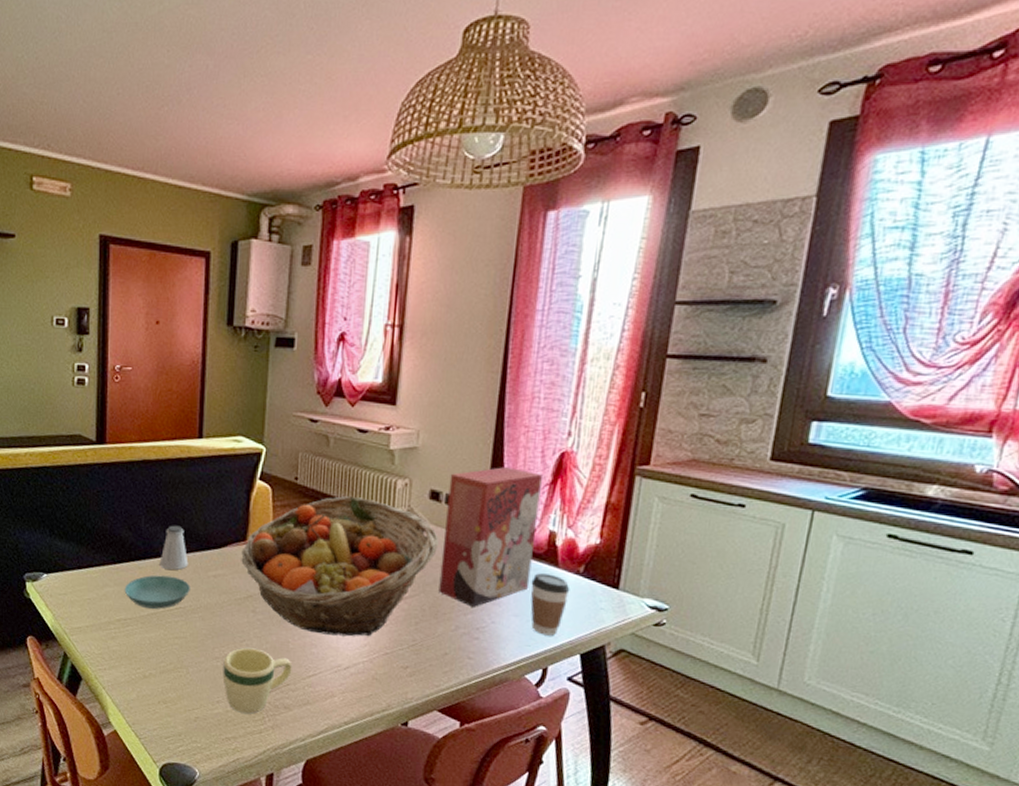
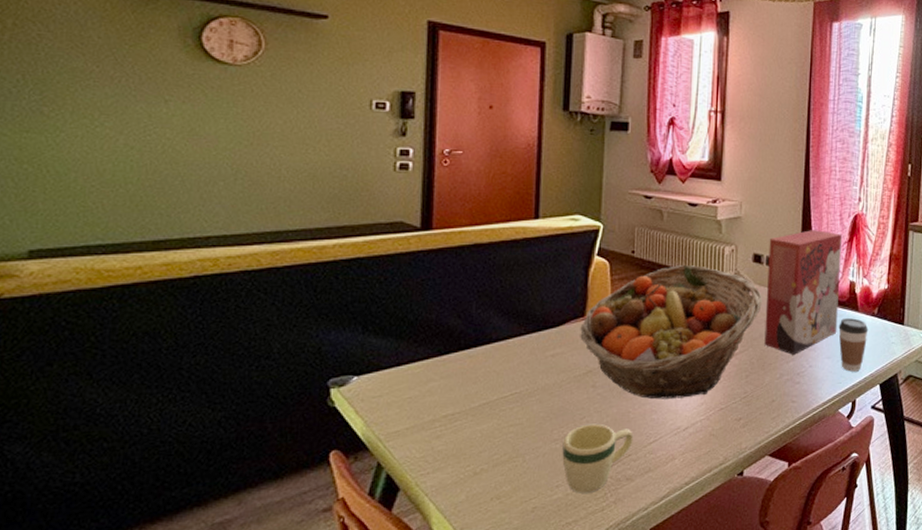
saucer: present [124,575,190,609] -> none [452,361,527,399]
saltshaker: present [159,525,189,570] -> none [492,308,525,354]

